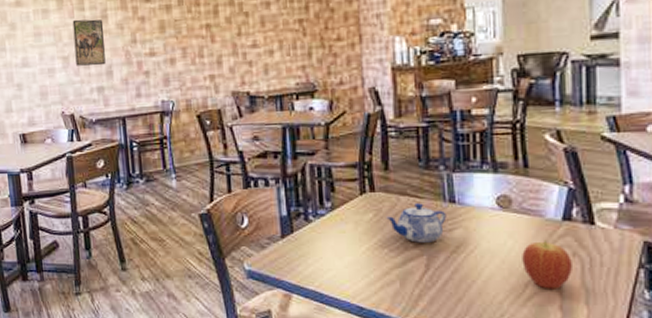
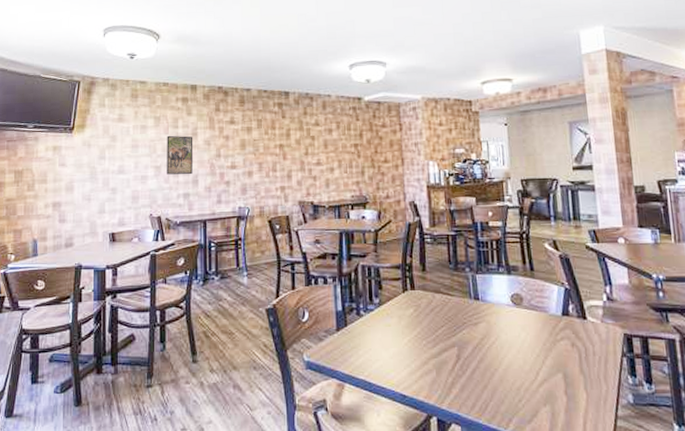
teapot: present [386,203,447,243] -> none [424,300,473,335]
fruit: present [522,239,572,289] -> none [533,332,572,376]

